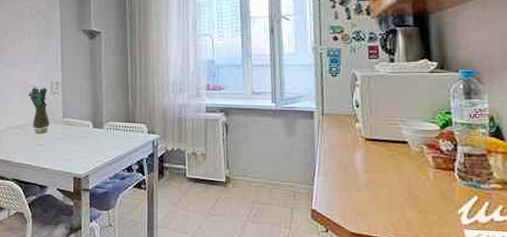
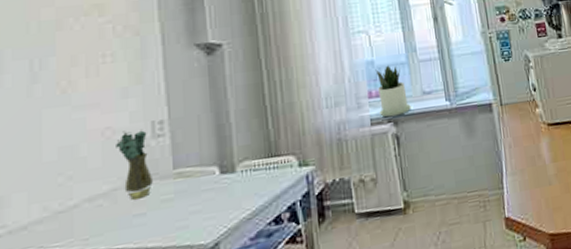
planter: none [214,65,241,108] -> present [375,65,411,118]

